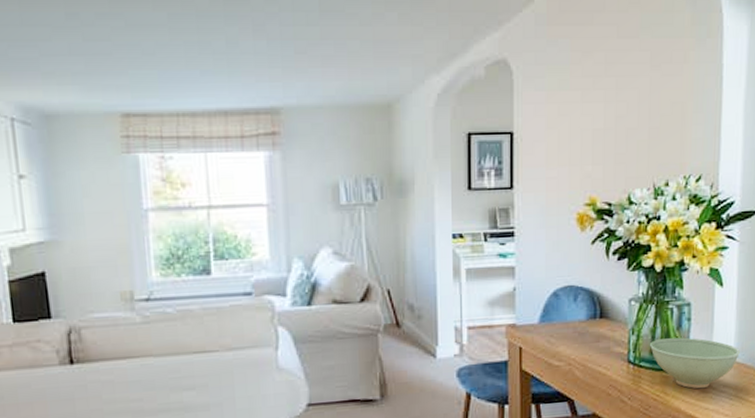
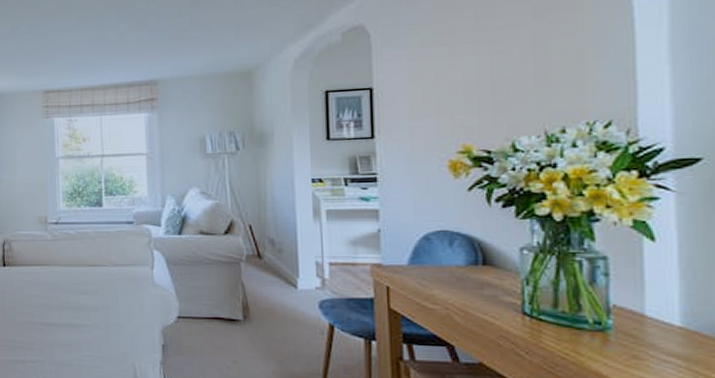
bowl: present [649,337,741,389] -> none [550,293,691,354]

